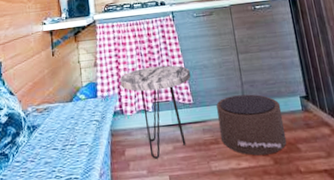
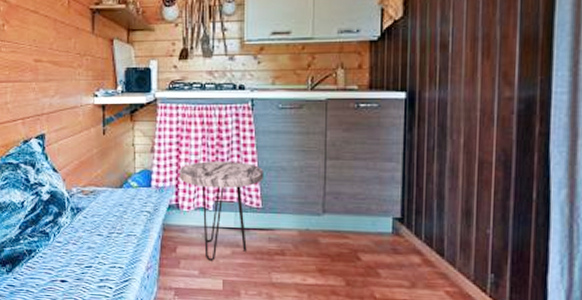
pouf: present [216,94,287,156] -> none [289,206,367,275]

